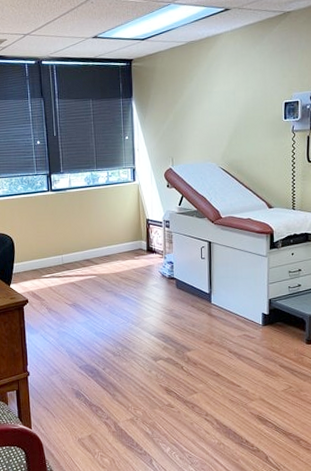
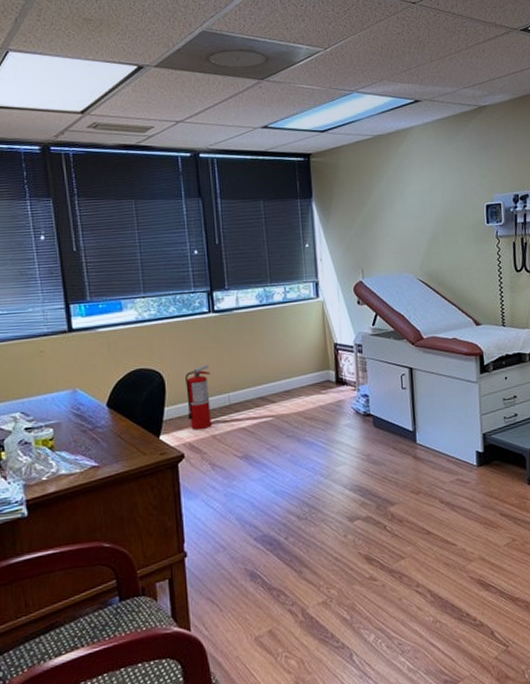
fire extinguisher: none [29,232,49,282] -> present [185,364,212,430]

